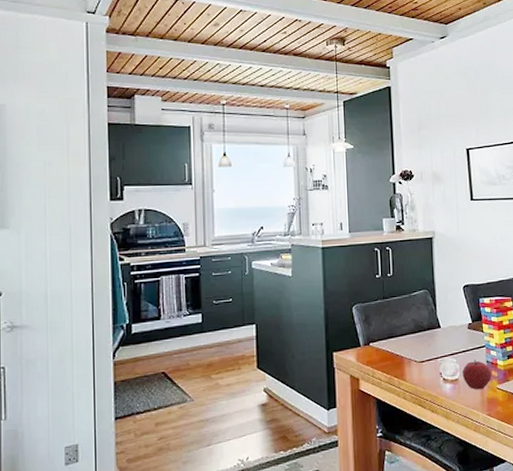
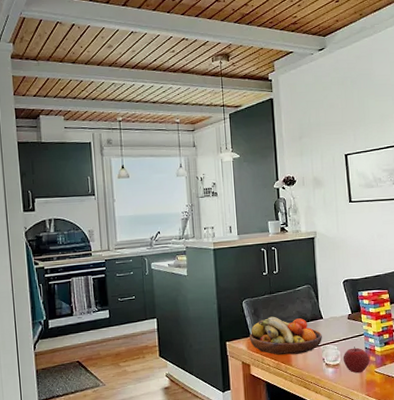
fruit bowl: none [359,324,440,369] -> present [250,316,322,356]

